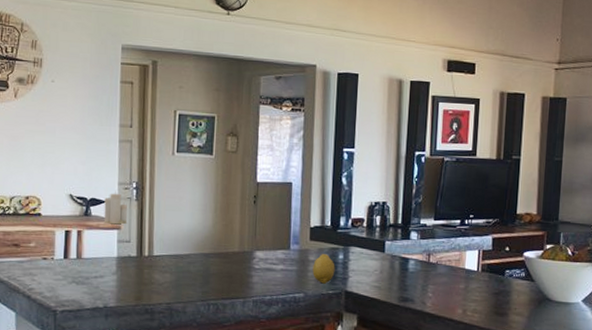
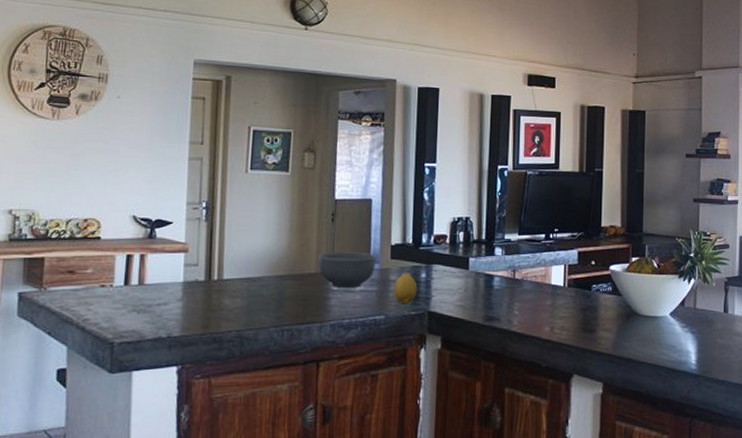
candle: present [103,192,128,225] -> none [169,212,196,247]
bowl: none [242,232,297,267] -> present [319,251,377,288]

